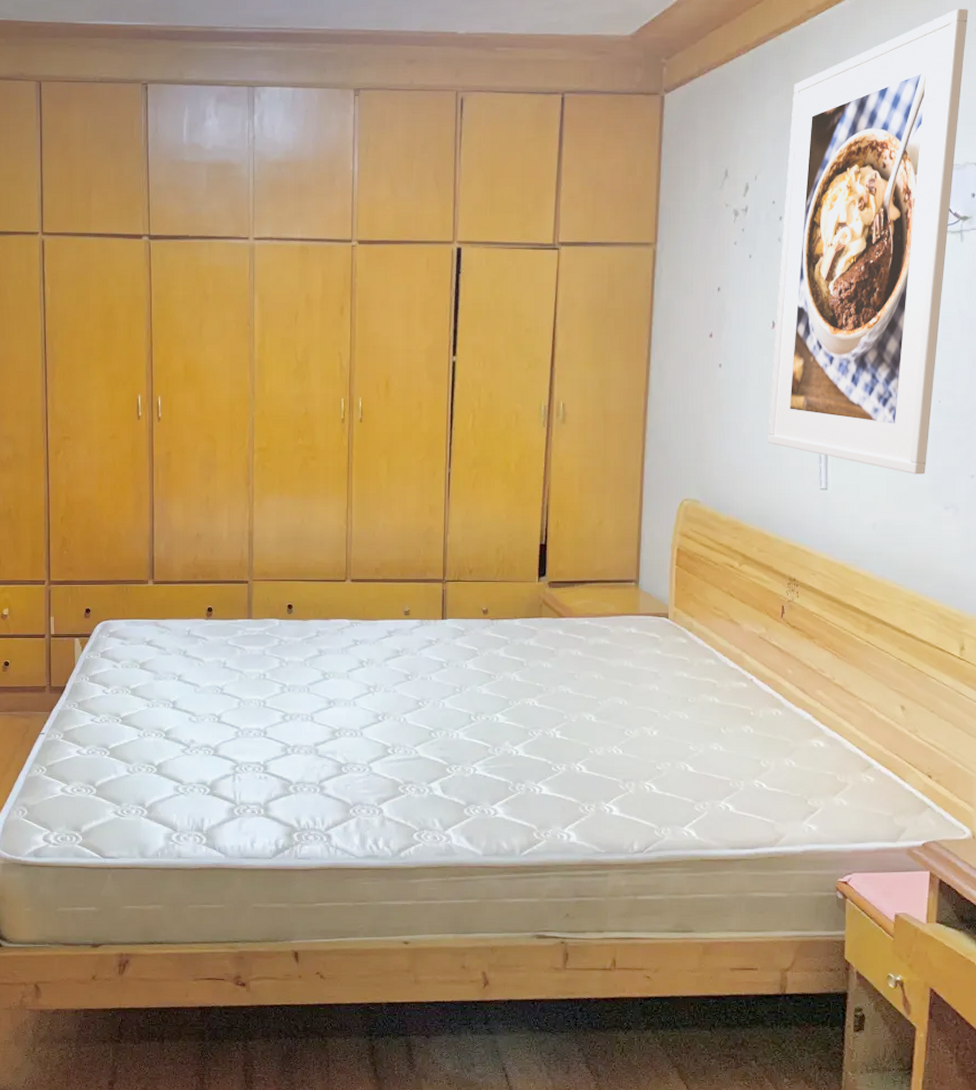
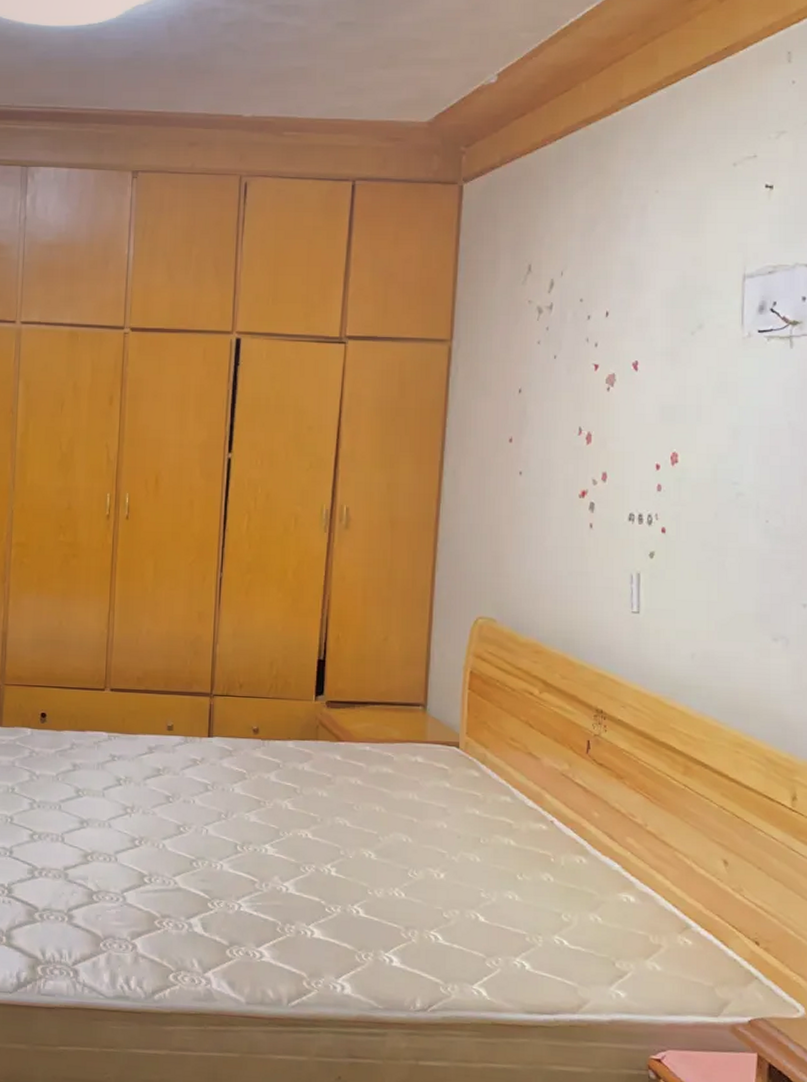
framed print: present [768,8,968,475] -> none [573,100,797,601]

